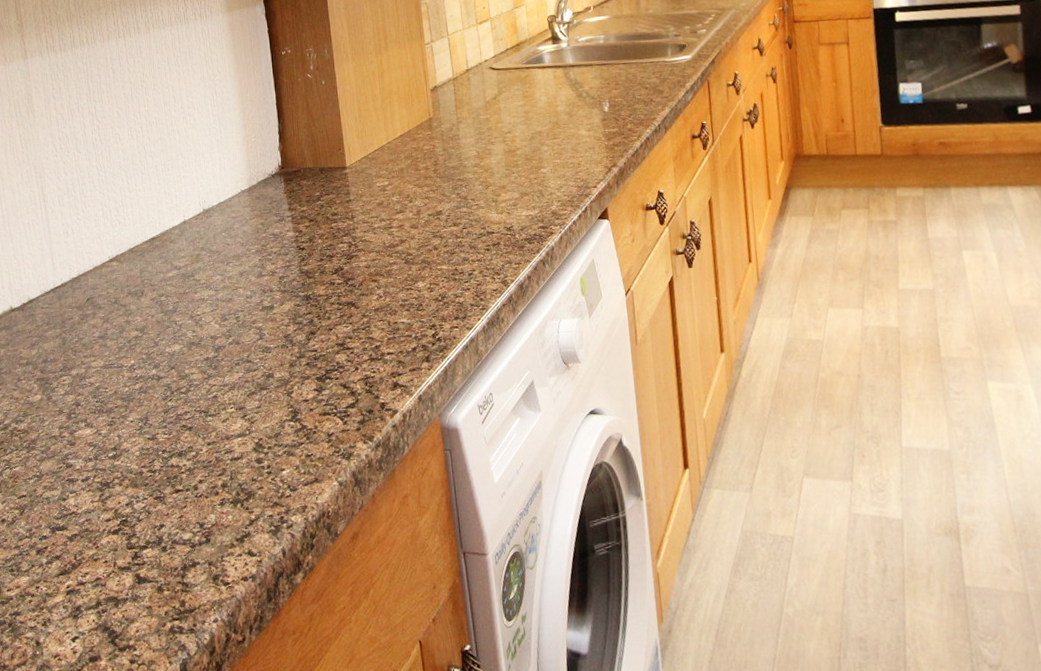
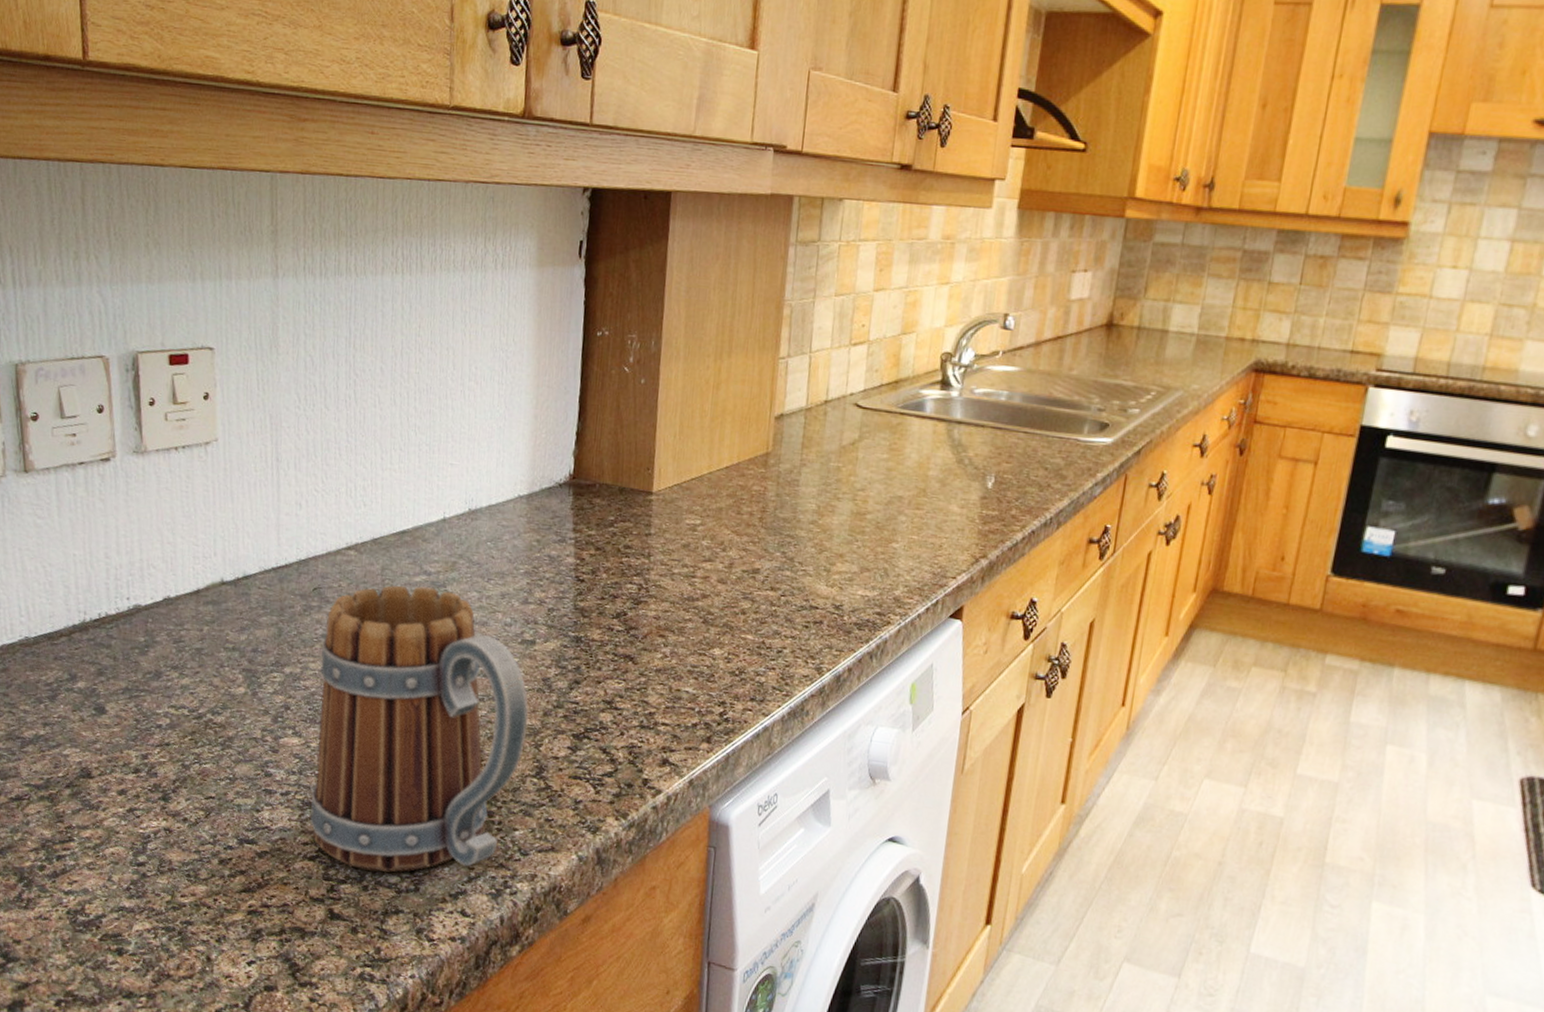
mug: none [99,279,279,533] -> present [309,585,529,872]

